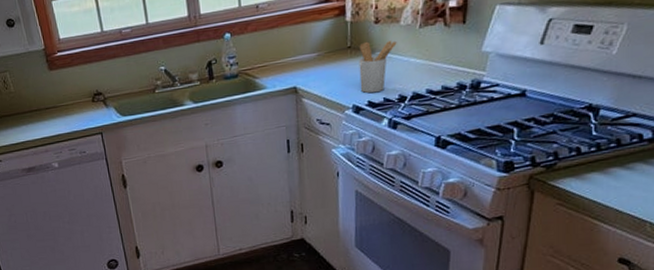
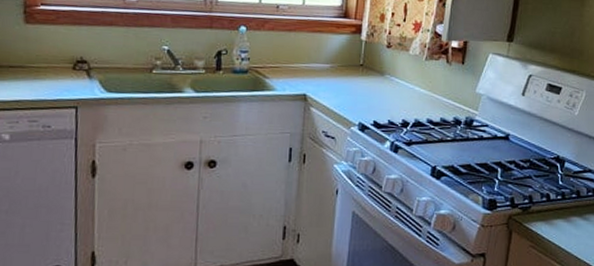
utensil holder: present [359,40,397,93] -> none [367,63,405,114]

